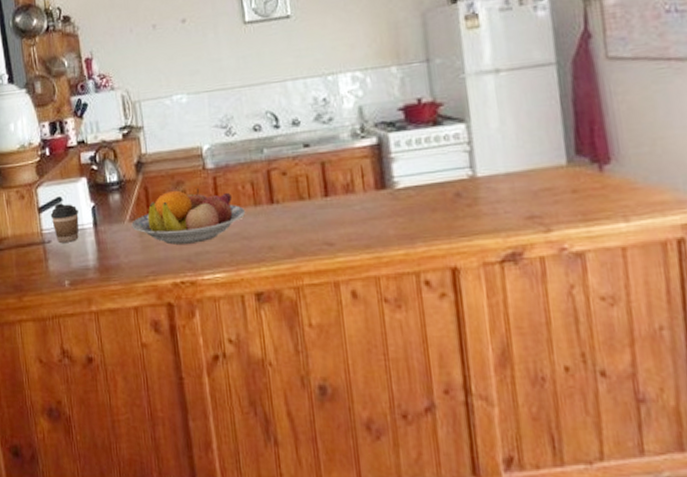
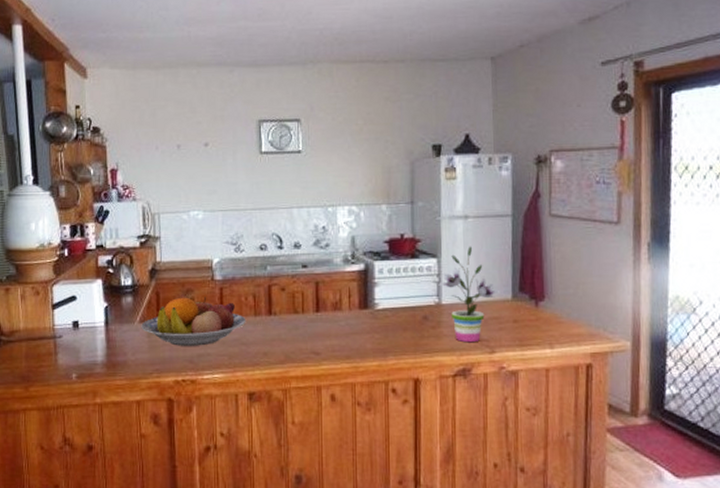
coffee cup: present [50,203,79,243] -> none [63,302,91,338]
potted plant: none [470,105,551,221] -> present [438,246,501,343]

